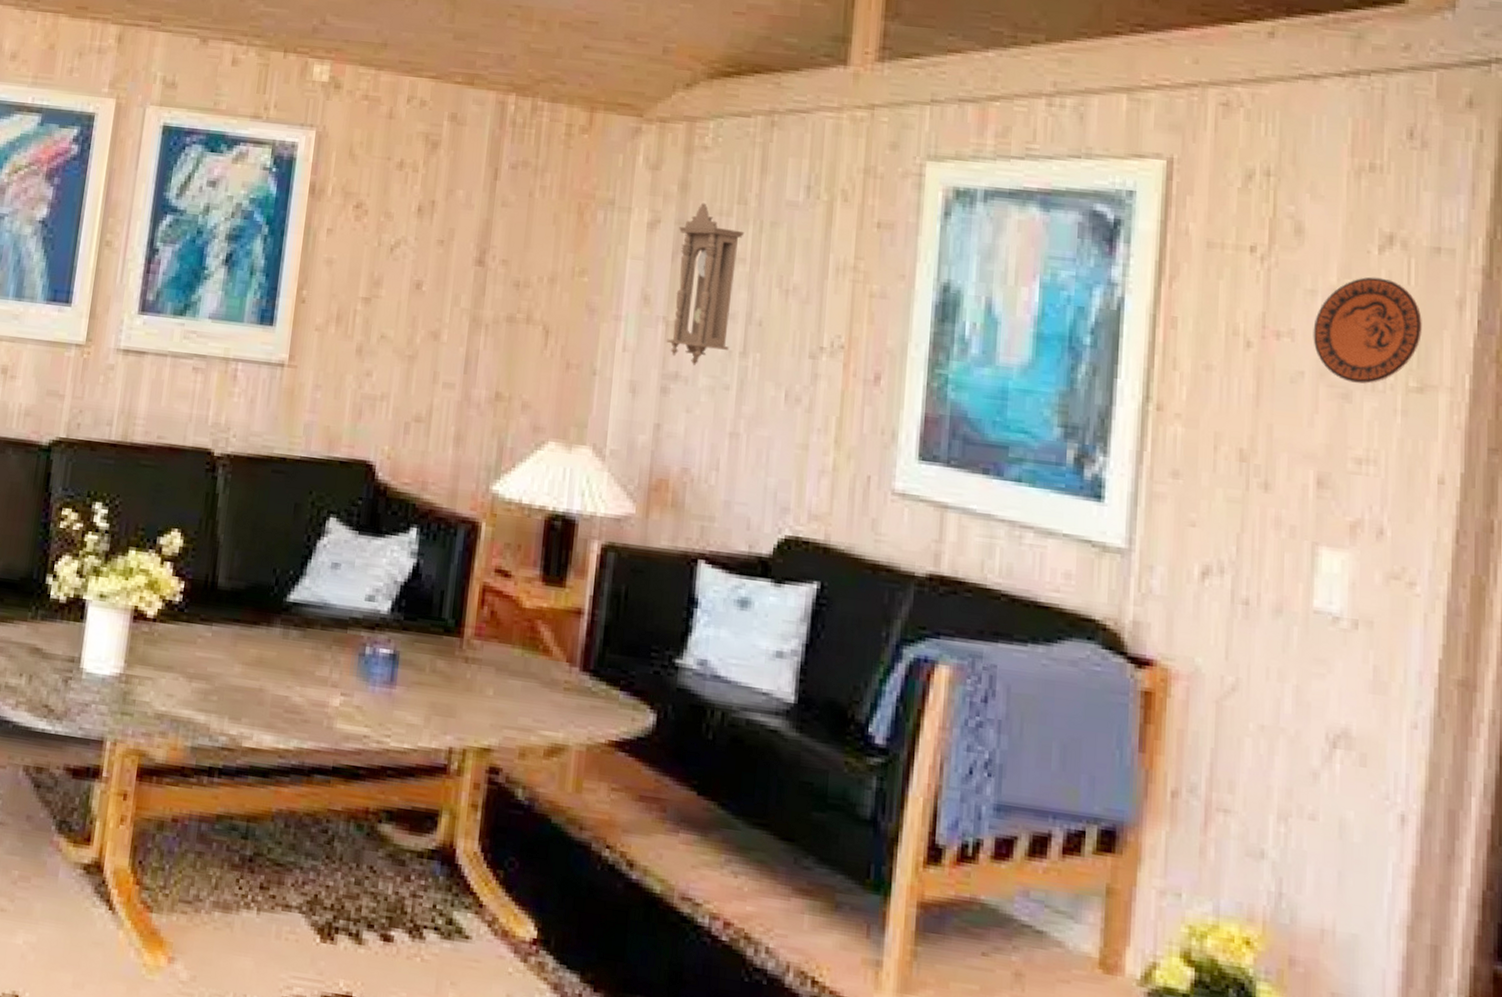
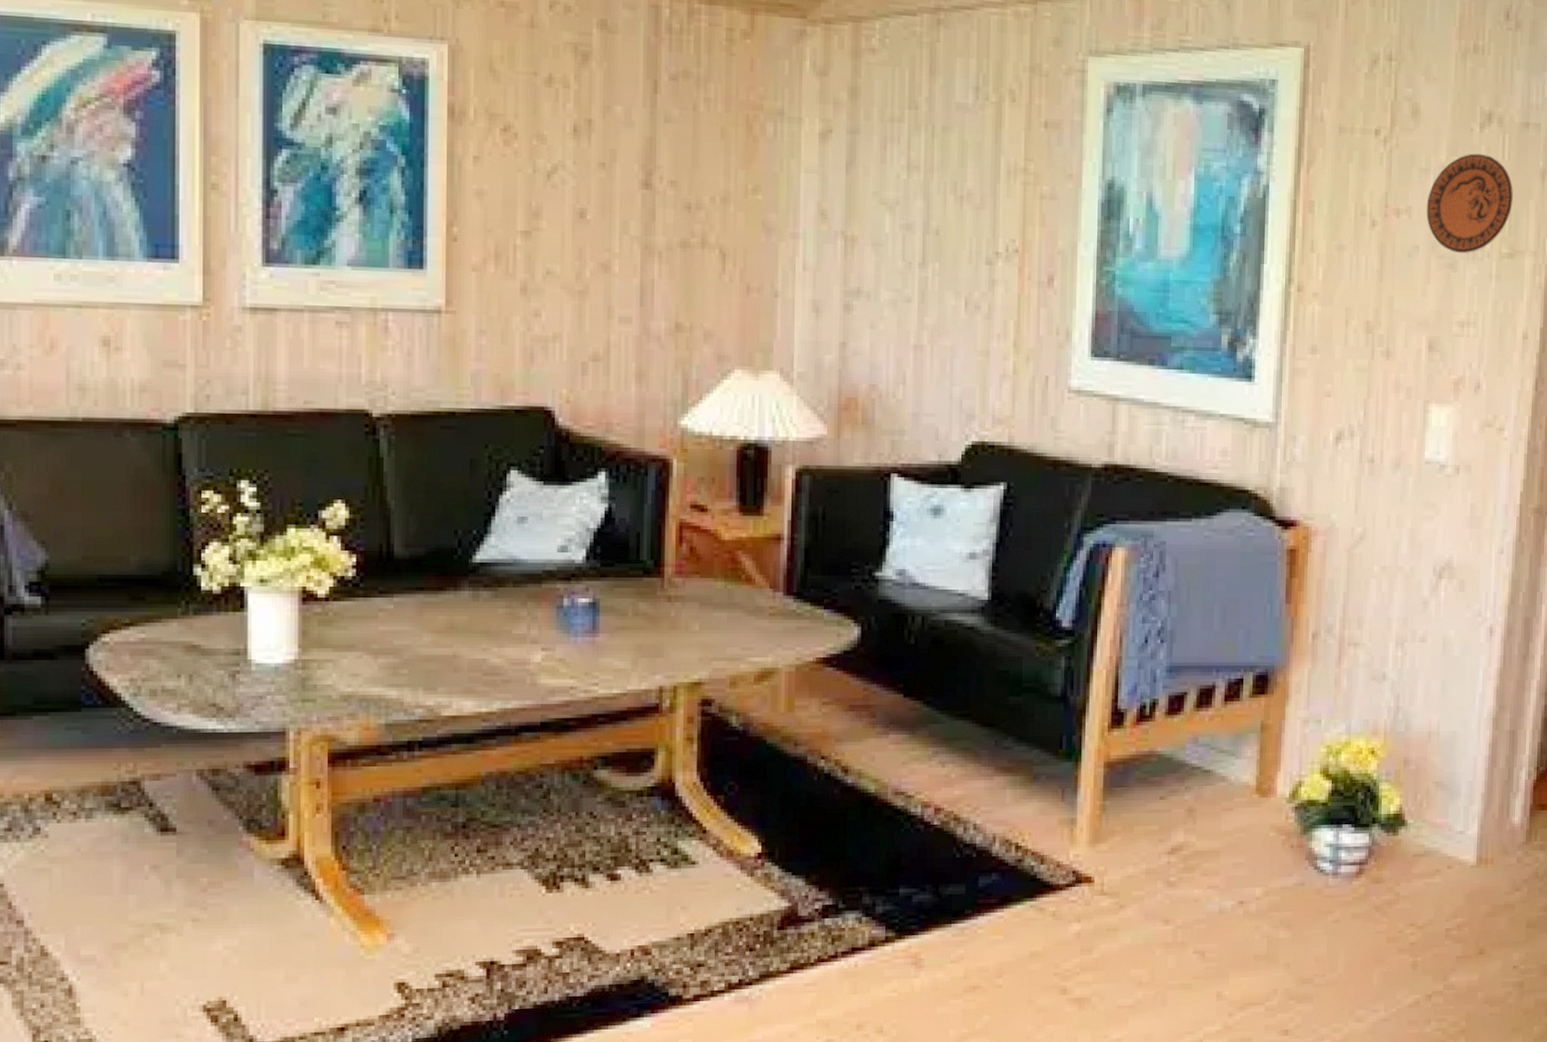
pendulum clock: present [667,202,745,365] -> none [847,109,917,280]

